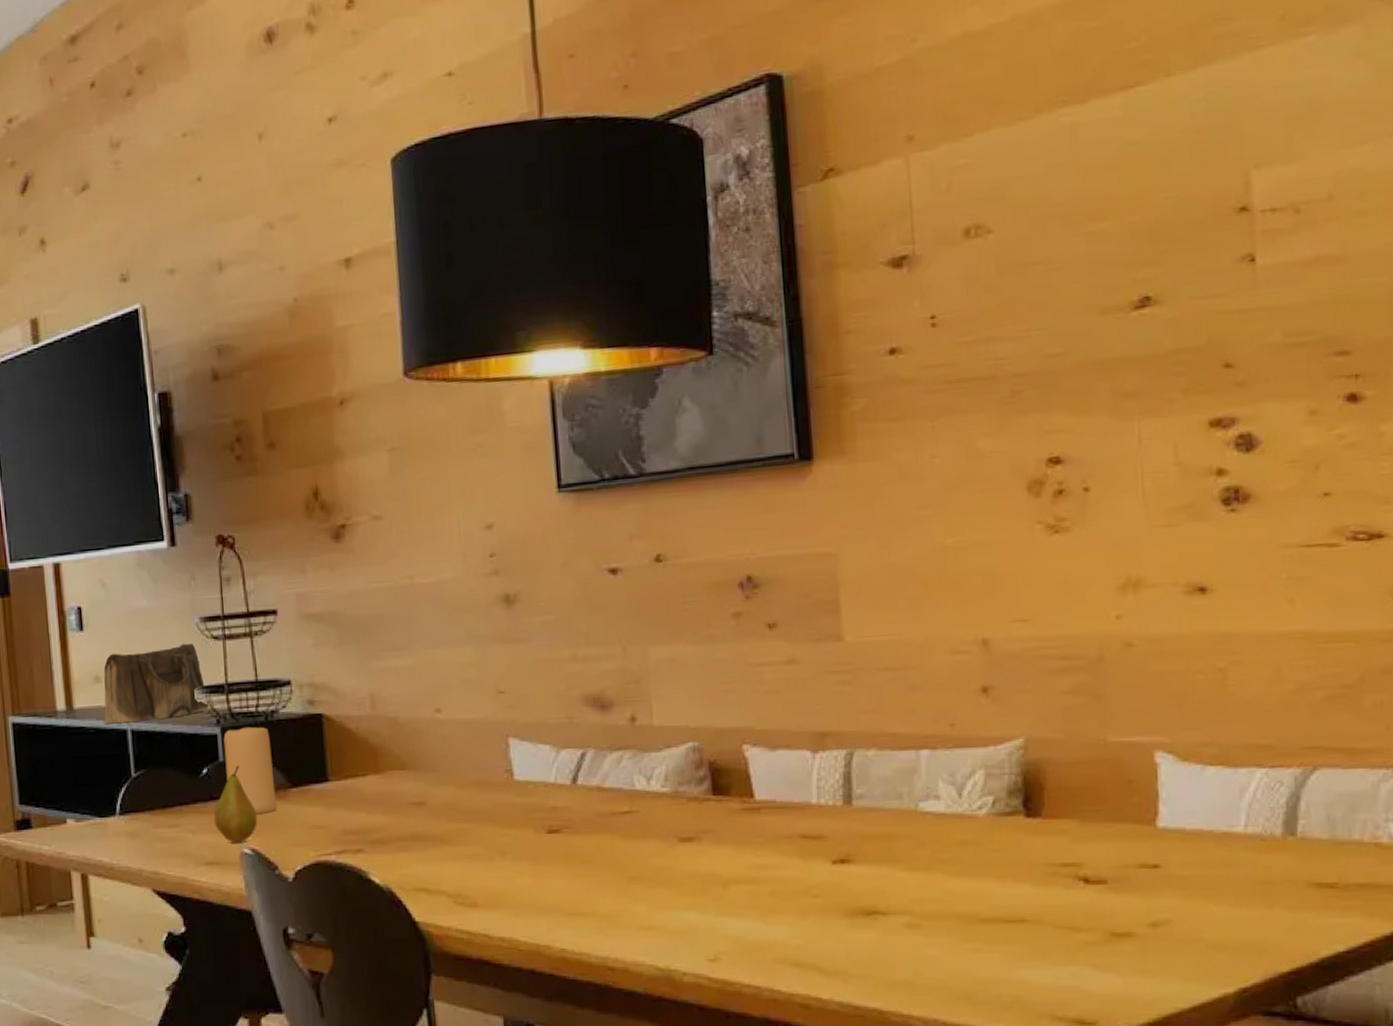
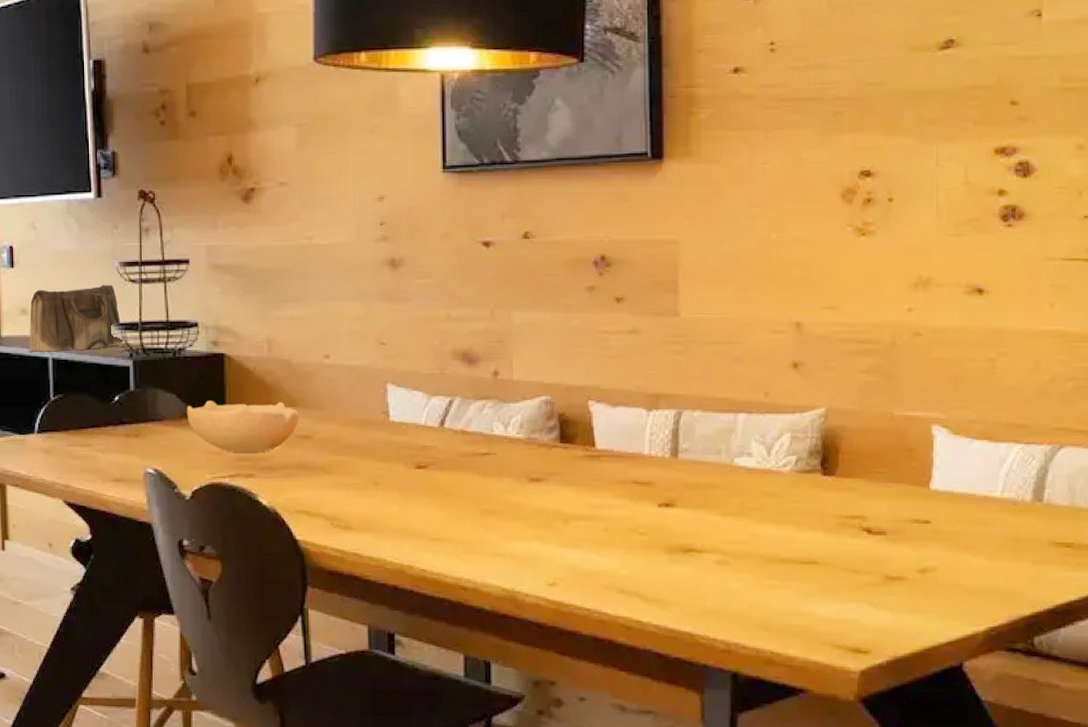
fruit: present [213,765,258,842] -> none [122,394,162,462]
candle: present [223,726,278,815] -> none [135,361,180,439]
bowl: none [283,765,411,826] -> present [186,401,299,453]

